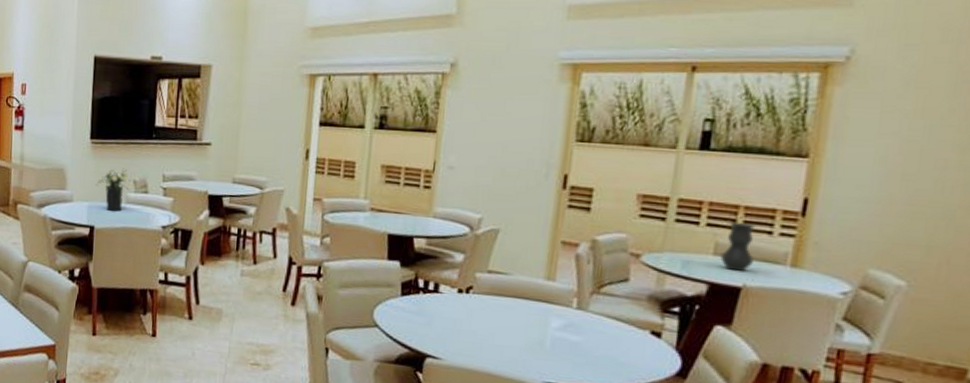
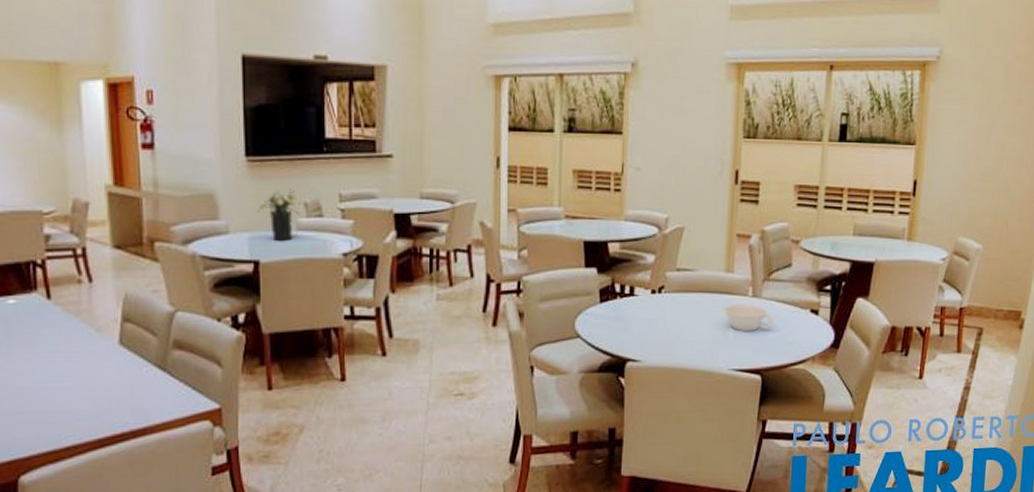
cup: none [541,314,601,346] -> present [724,304,773,332]
vase: present [720,221,756,271] -> none [858,204,882,247]

